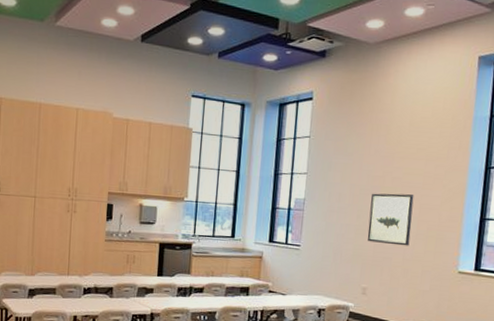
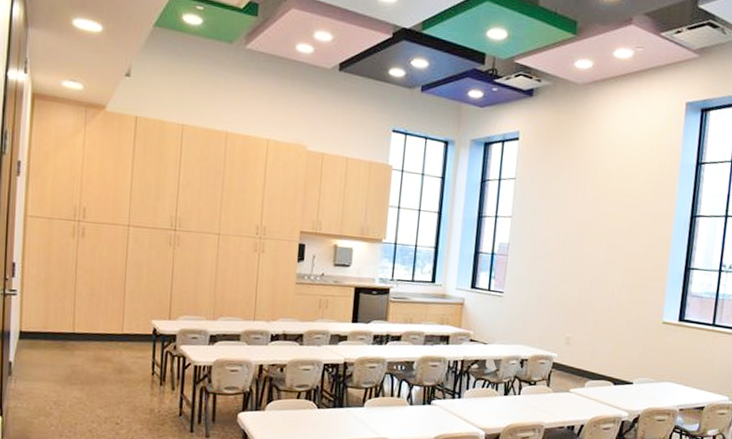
wall art: present [367,193,414,246] -> none [572,239,620,295]

